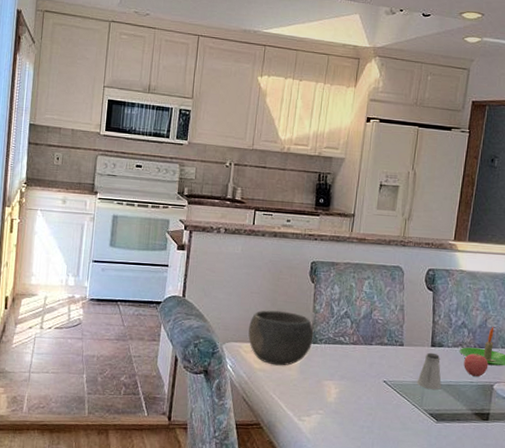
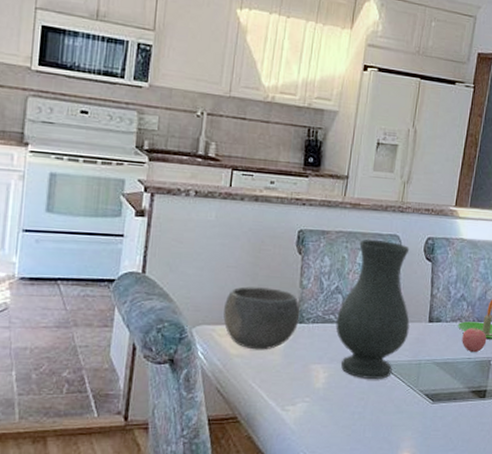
vase: none [345,270,413,397] -> present [335,239,410,379]
saltshaker: present [417,352,442,391] -> none [412,328,439,369]

